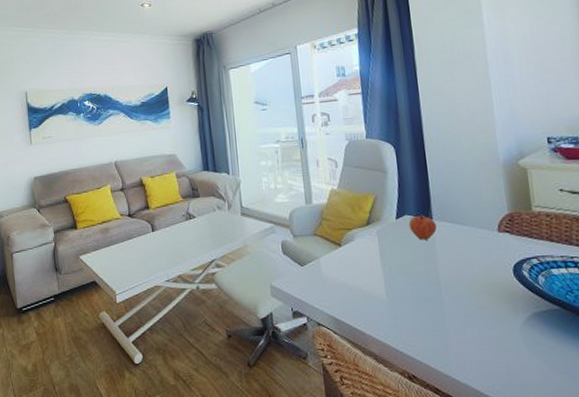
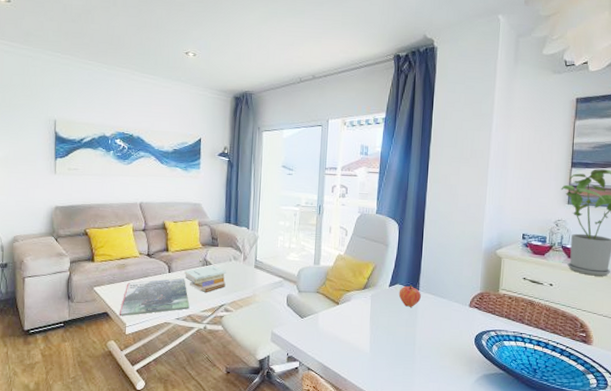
magazine: none [107,236,179,285] -> present [119,278,190,317]
books: none [167,218,213,250] -> present [183,265,226,293]

